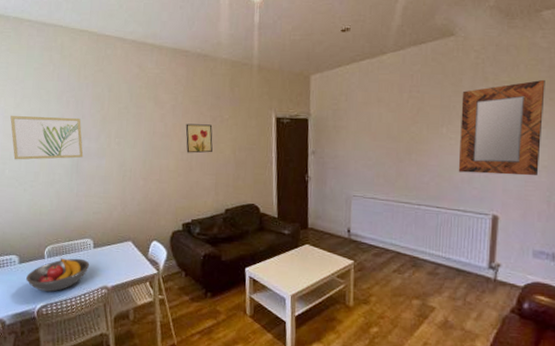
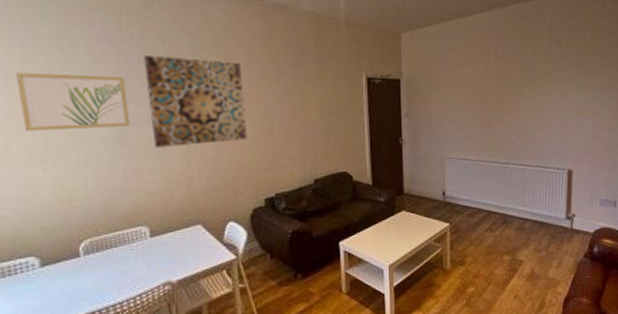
fruit bowl: present [26,258,90,292] -> none [53,251,146,298]
wall art: none [95,101,170,177] -> present [144,56,247,149]
wall art: present [185,123,213,153] -> none [264,84,297,118]
home mirror: present [458,79,545,176] -> none [539,44,606,133]

